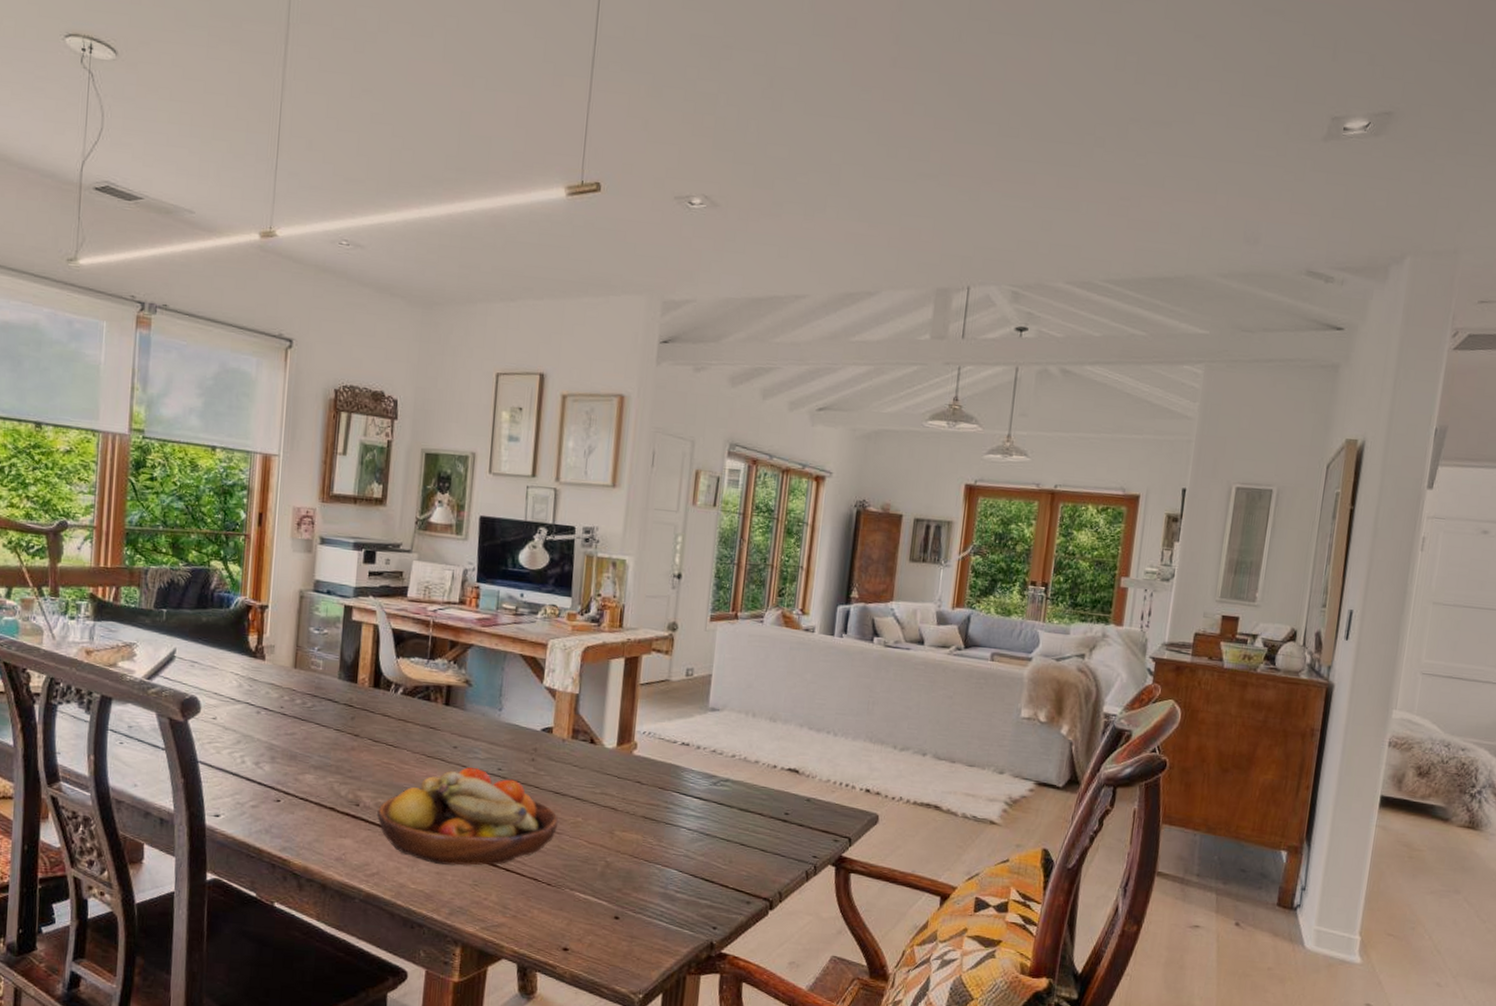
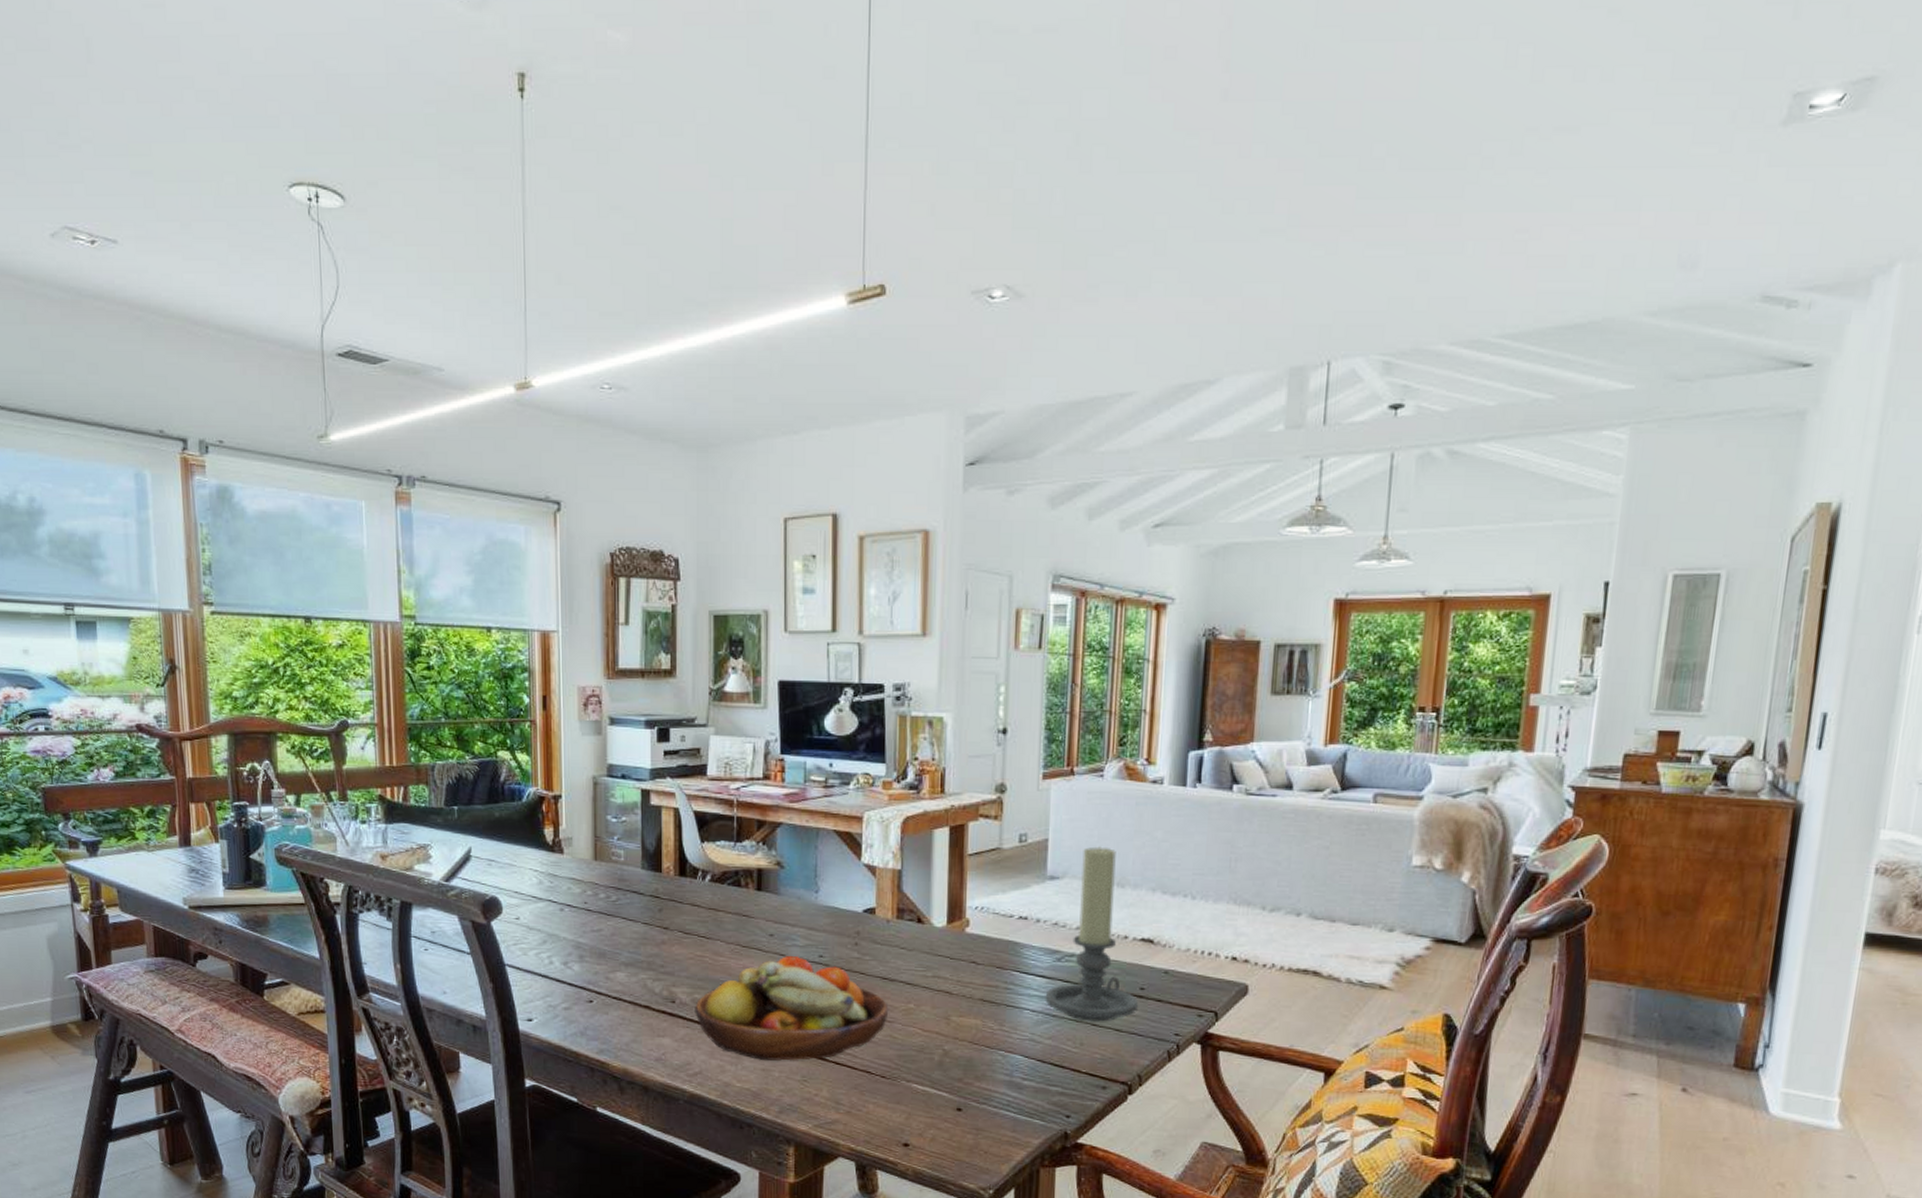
candle holder: none [700,684,783,843] -> present [1045,846,1139,1022]

